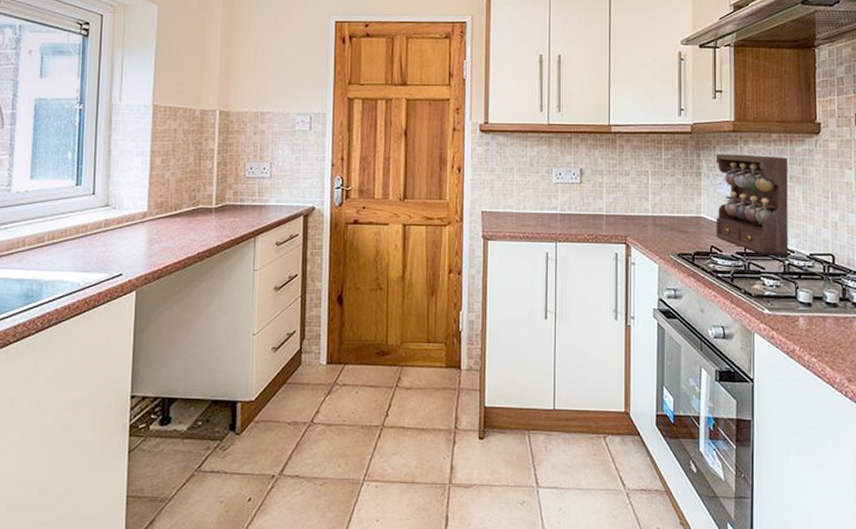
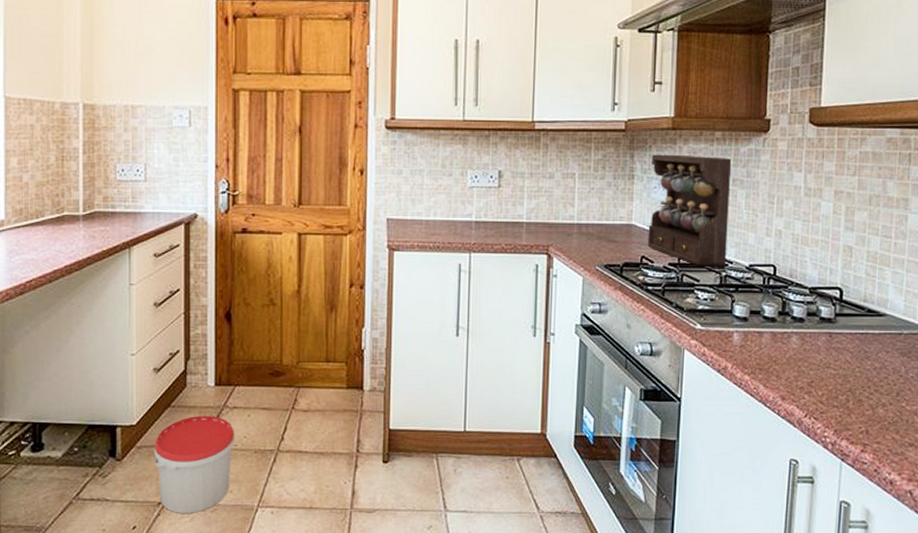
bucket: none [269,393,344,486] -> present [154,416,236,513]

